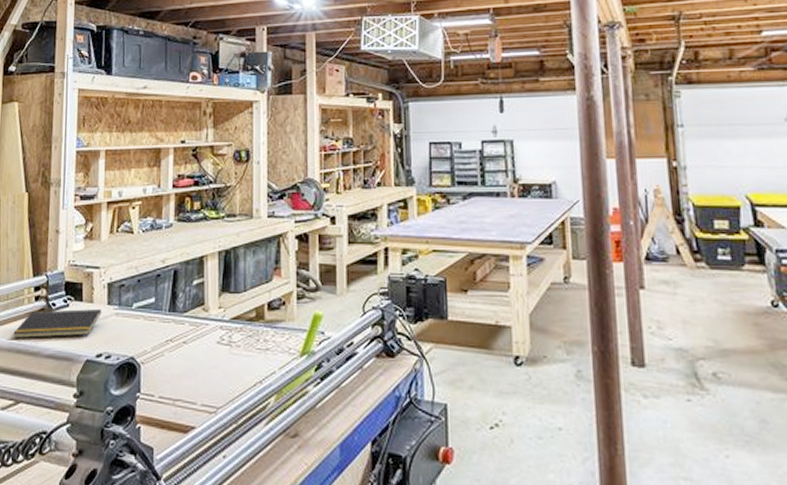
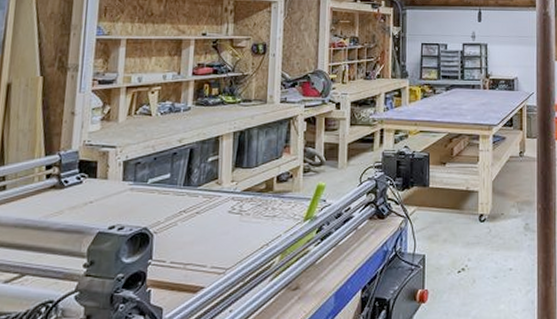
notepad: present [13,309,102,339] -> none [20,185,117,215]

